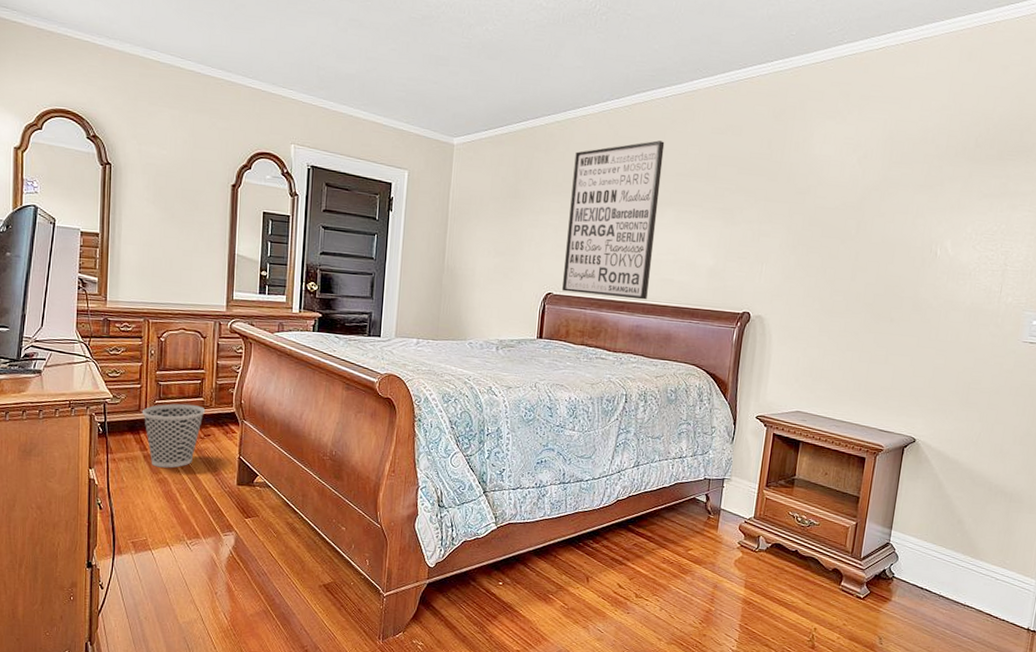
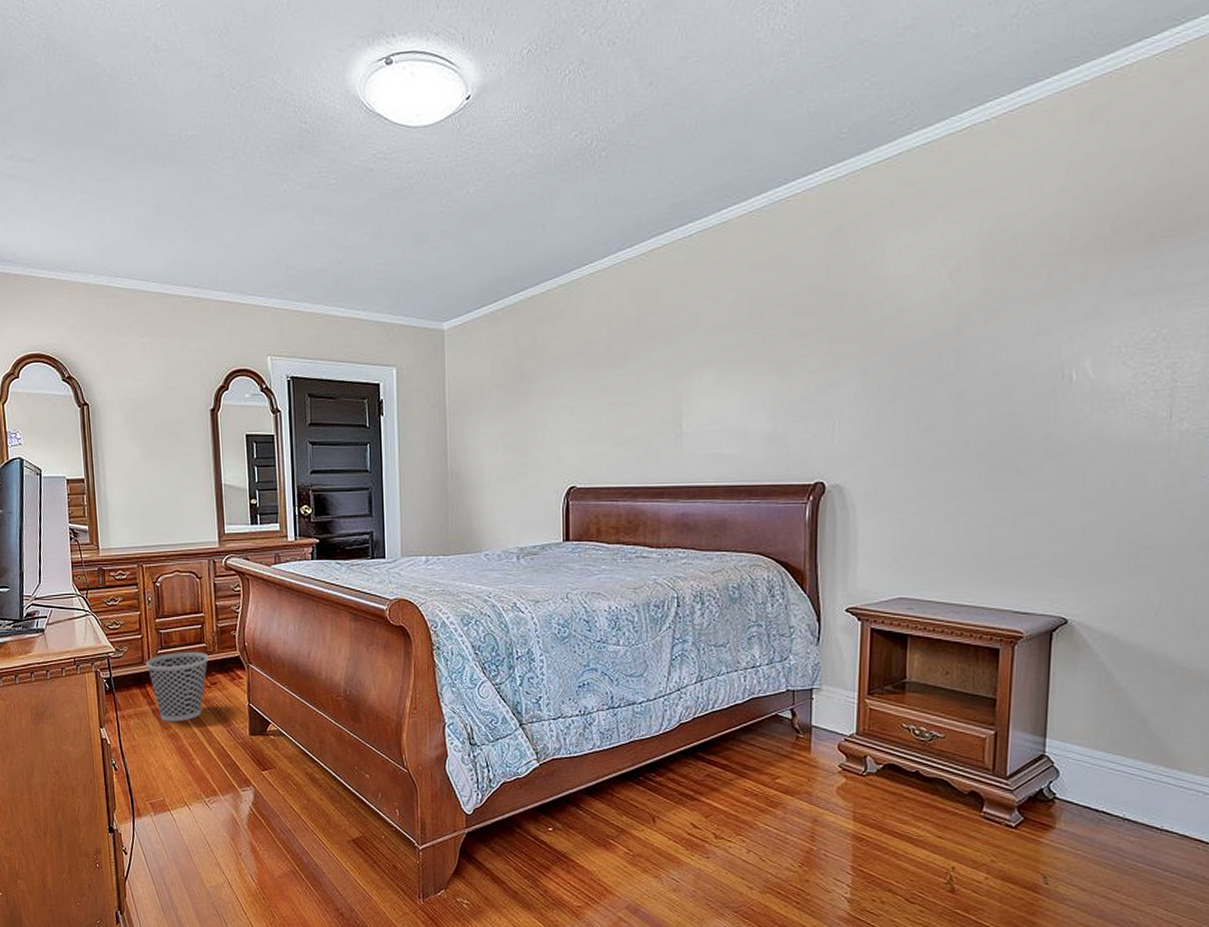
wall art: present [562,140,665,300] -> none [586,289,694,483]

